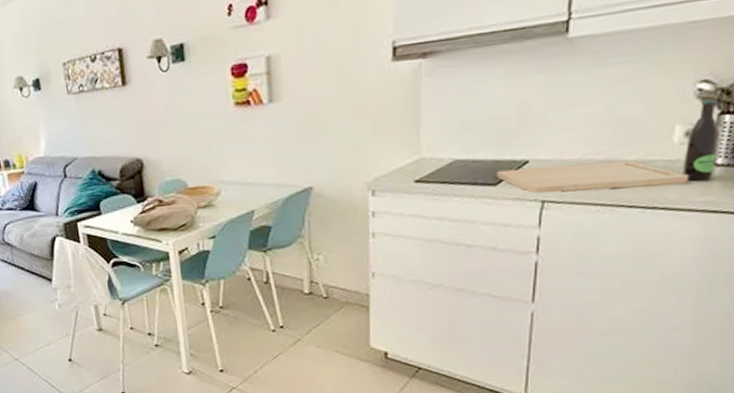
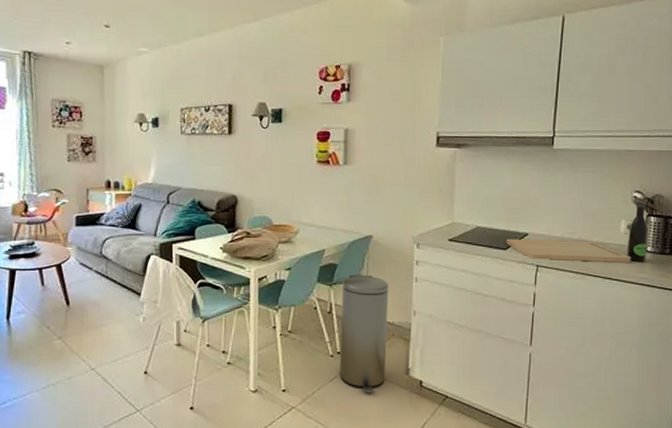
pedal bin: none [278,235,341,368] -> present [340,275,389,392]

